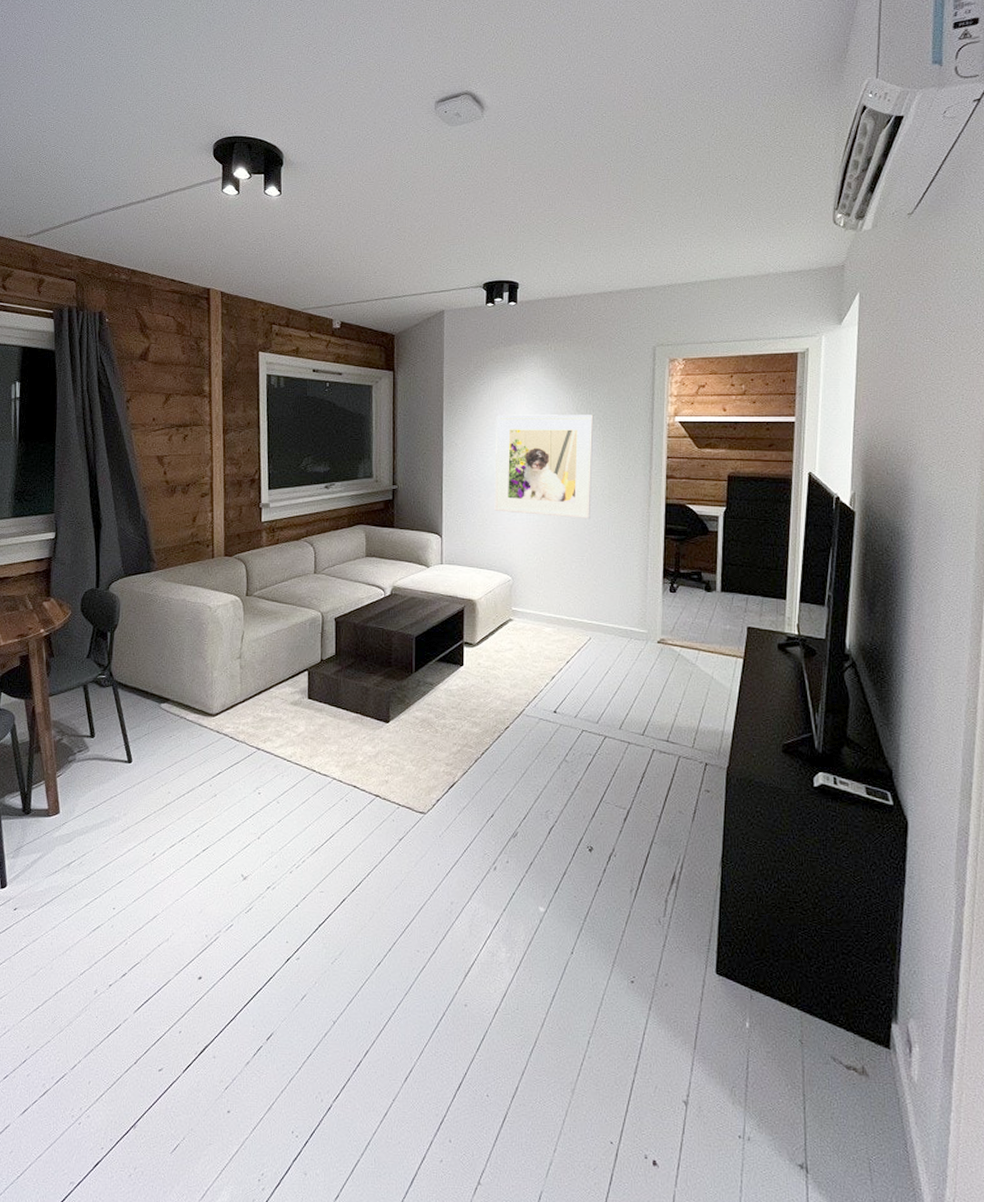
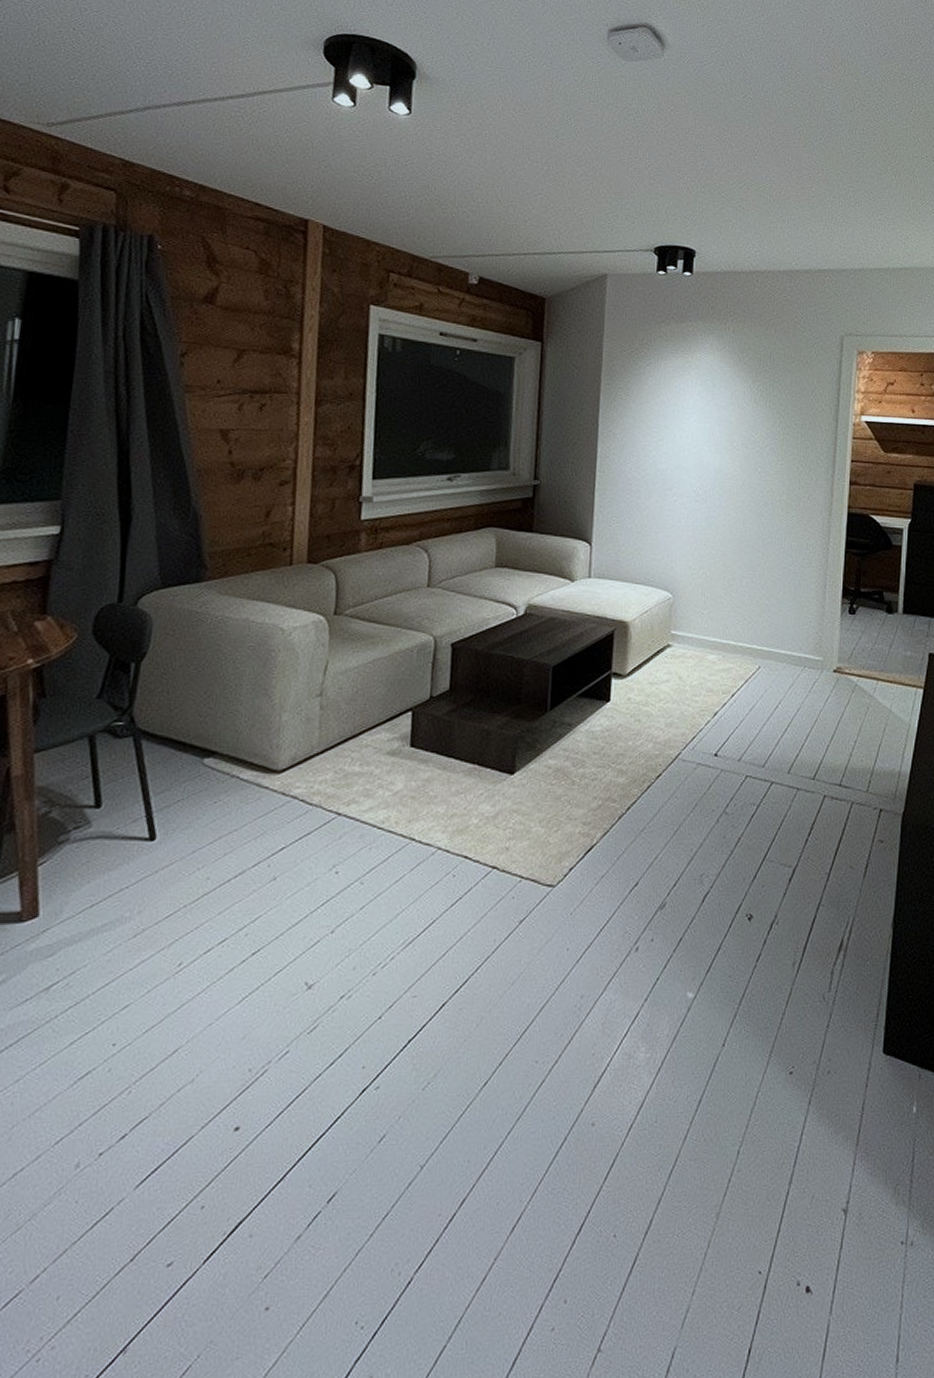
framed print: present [494,414,594,518] -> none [655,402,774,527]

